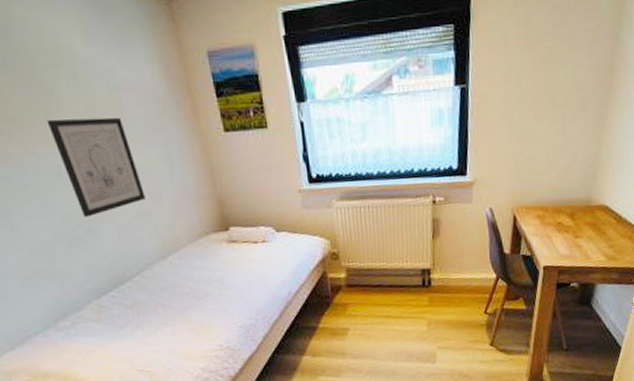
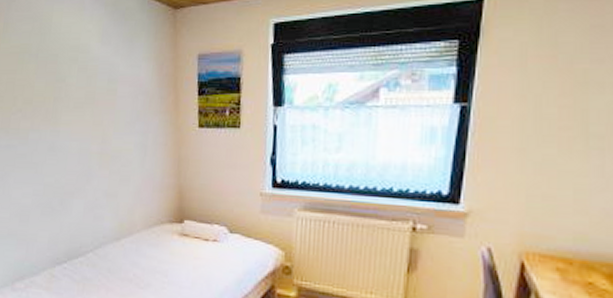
wall art: present [46,117,146,217] -> none [54,102,116,190]

